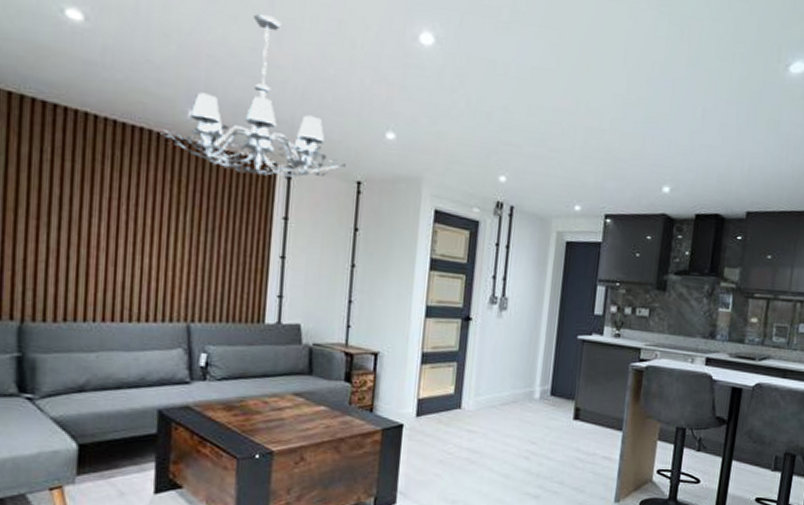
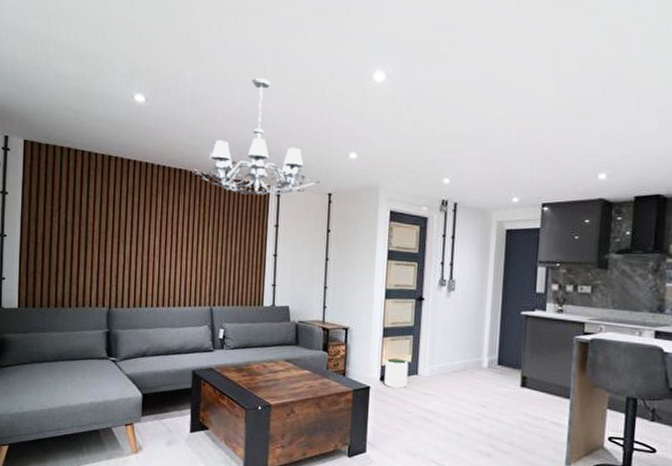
plant pot: none [421,389,451,426] -> present [384,358,409,389]

